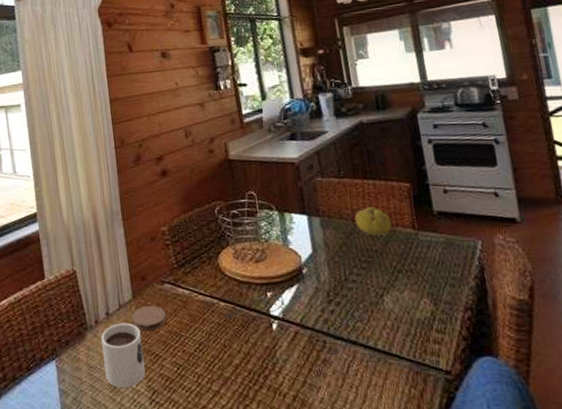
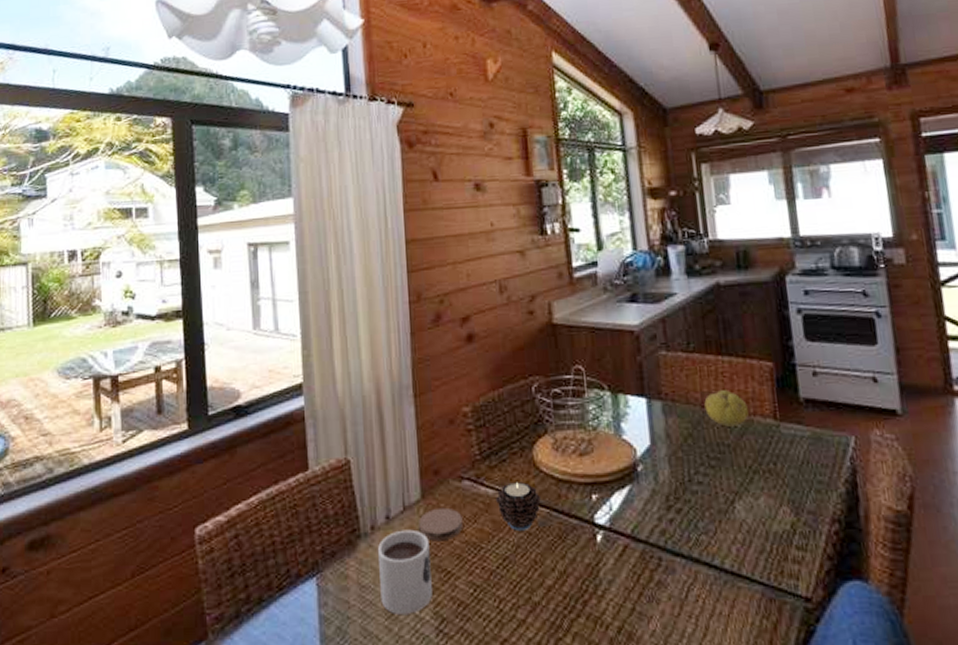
candle: none [190,284,227,322] -> present [495,482,541,531]

